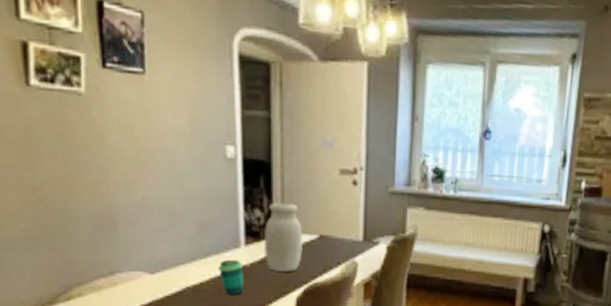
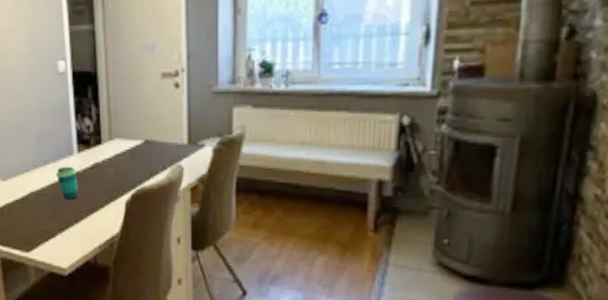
jar: present [263,202,304,272] -> none [94,110,130,177]

